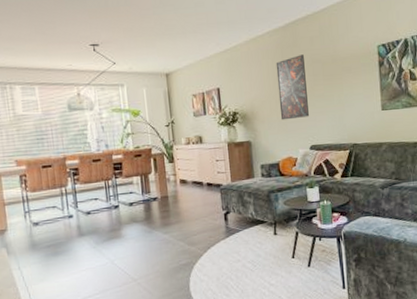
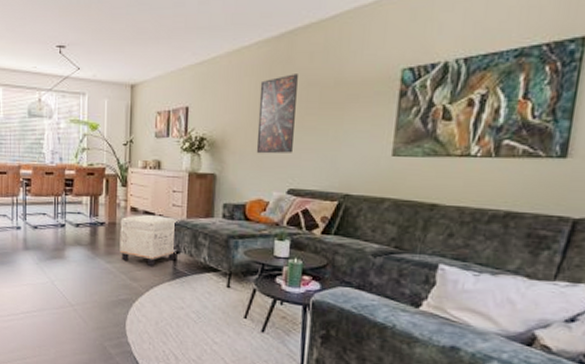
ottoman: none [172,183,227,229] -> present [119,214,179,266]

